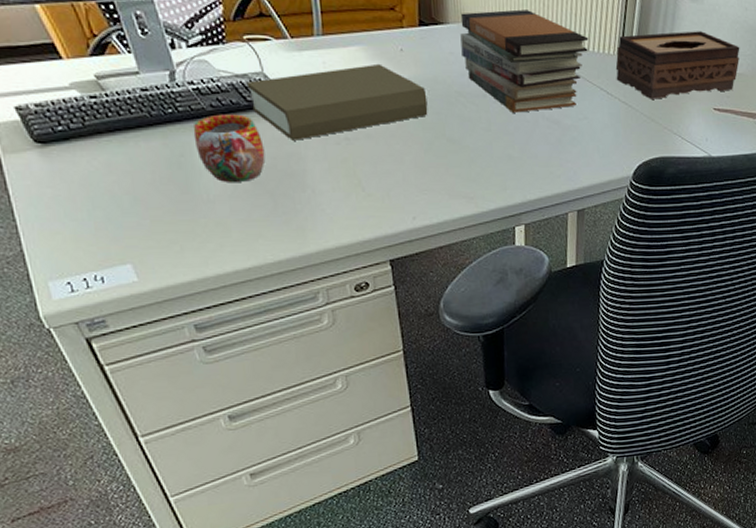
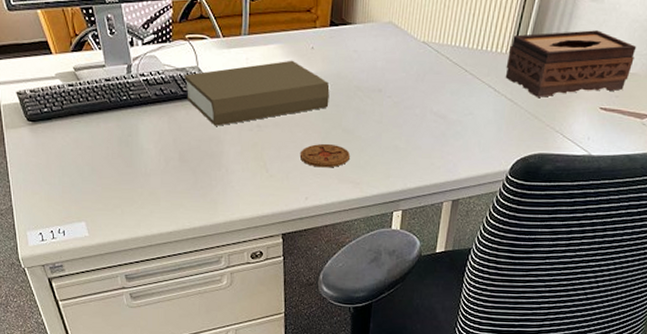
mug: present [193,114,266,182] -> none [140,101,192,159]
coaster: none [400,155,459,183] -> present [299,143,350,168]
book stack: present [460,9,589,113] -> none [364,10,483,107]

